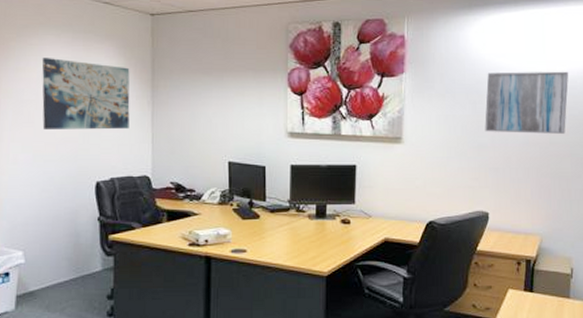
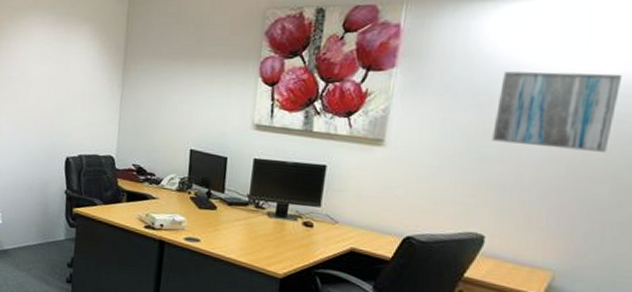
wall art: present [42,58,130,130] -> none [25,38,104,109]

